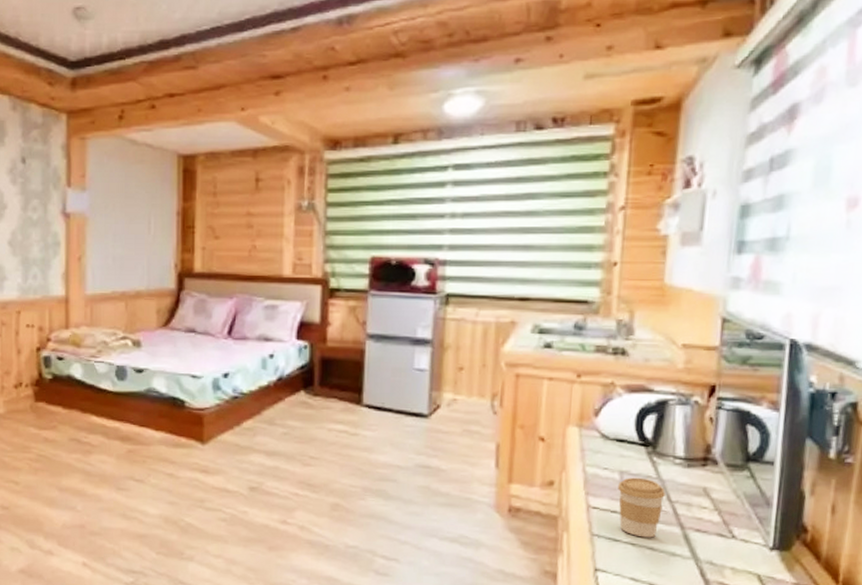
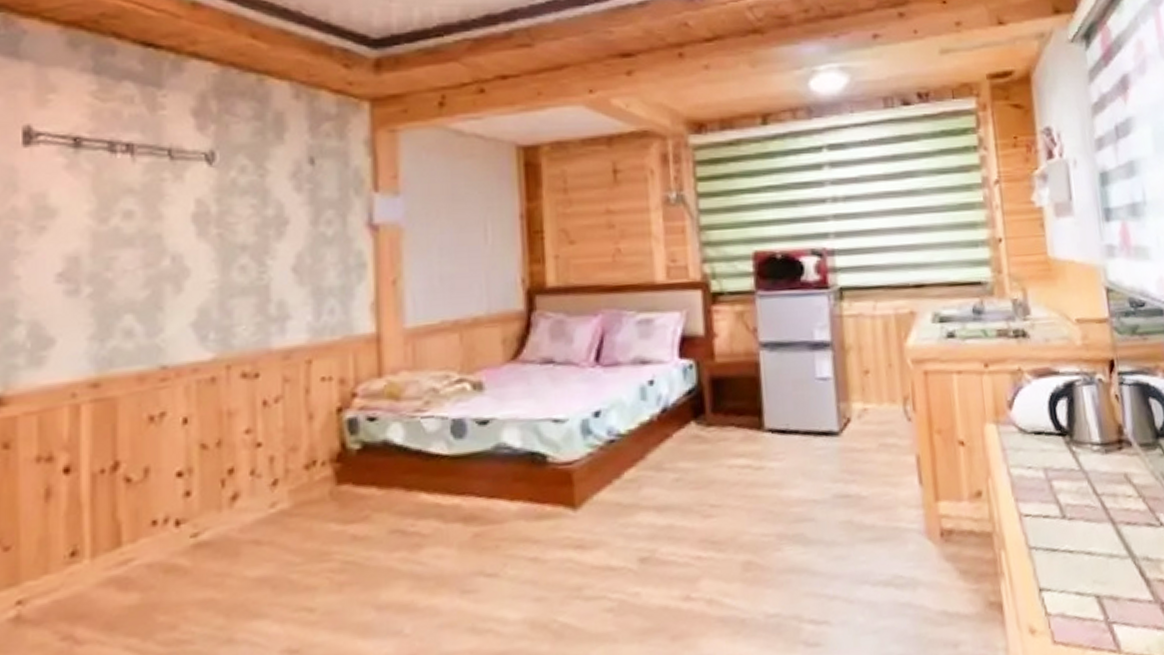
coffee cup: present [618,477,667,538] -> none [1045,472,1092,542]

